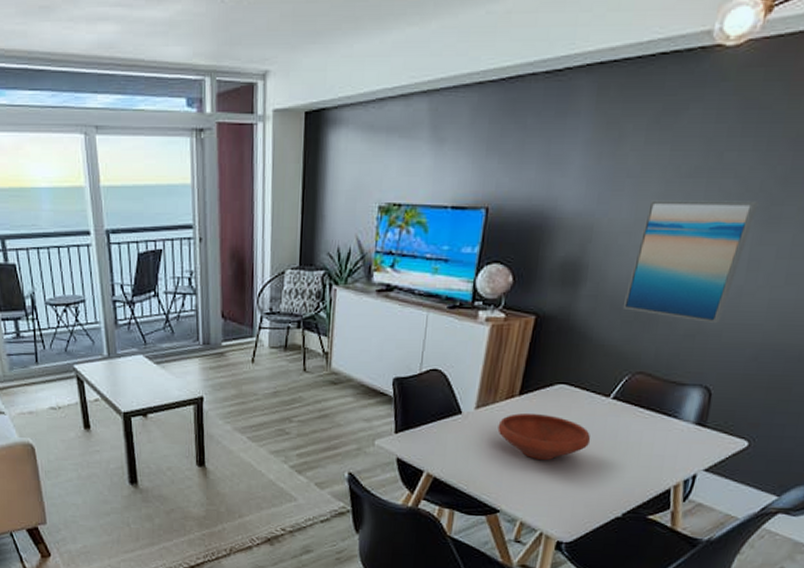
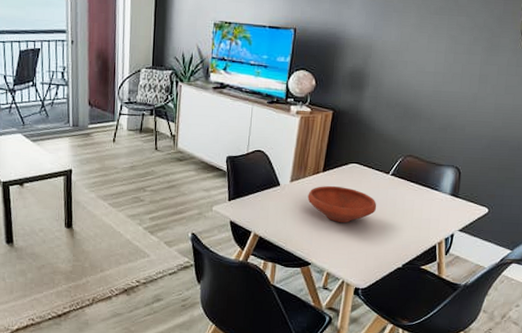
wall art: present [622,200,759,324] -> none [395,29,484,121]

